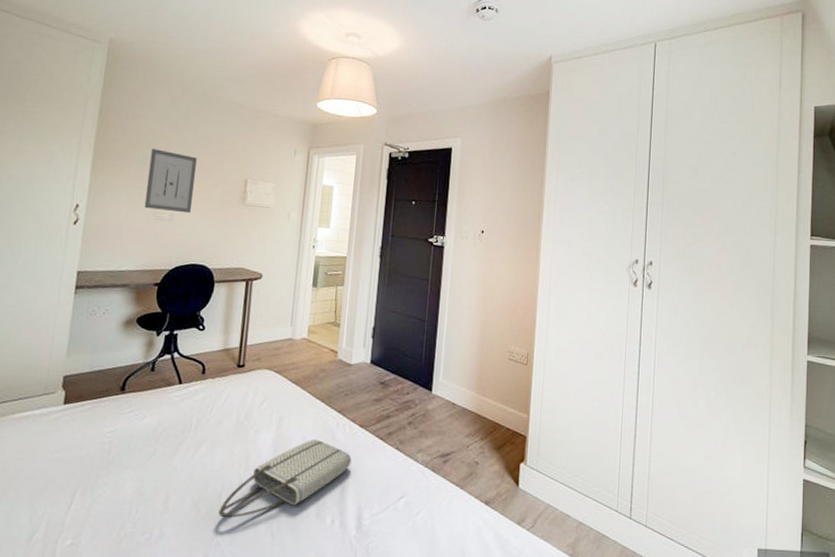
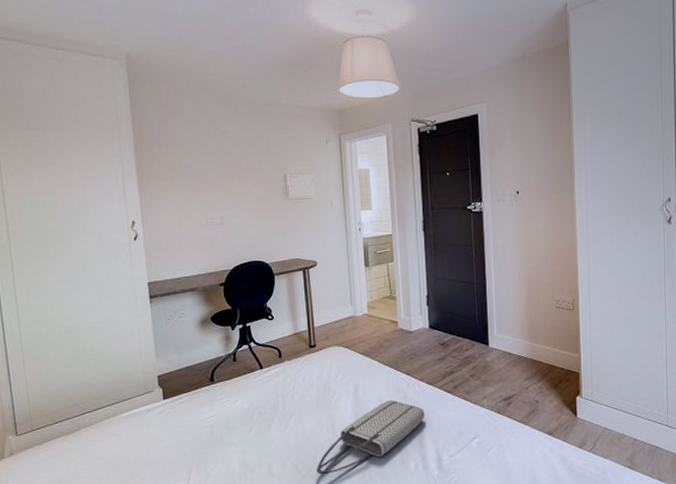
wall art: present [144,148,197,214] -> none [190,157,240,216]

